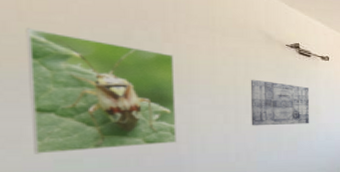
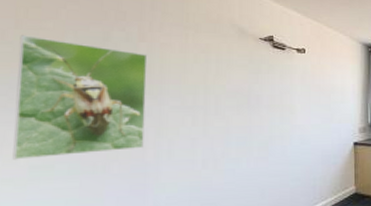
wall art: present [250,79,310,126] -> none [220,77,284,129]

